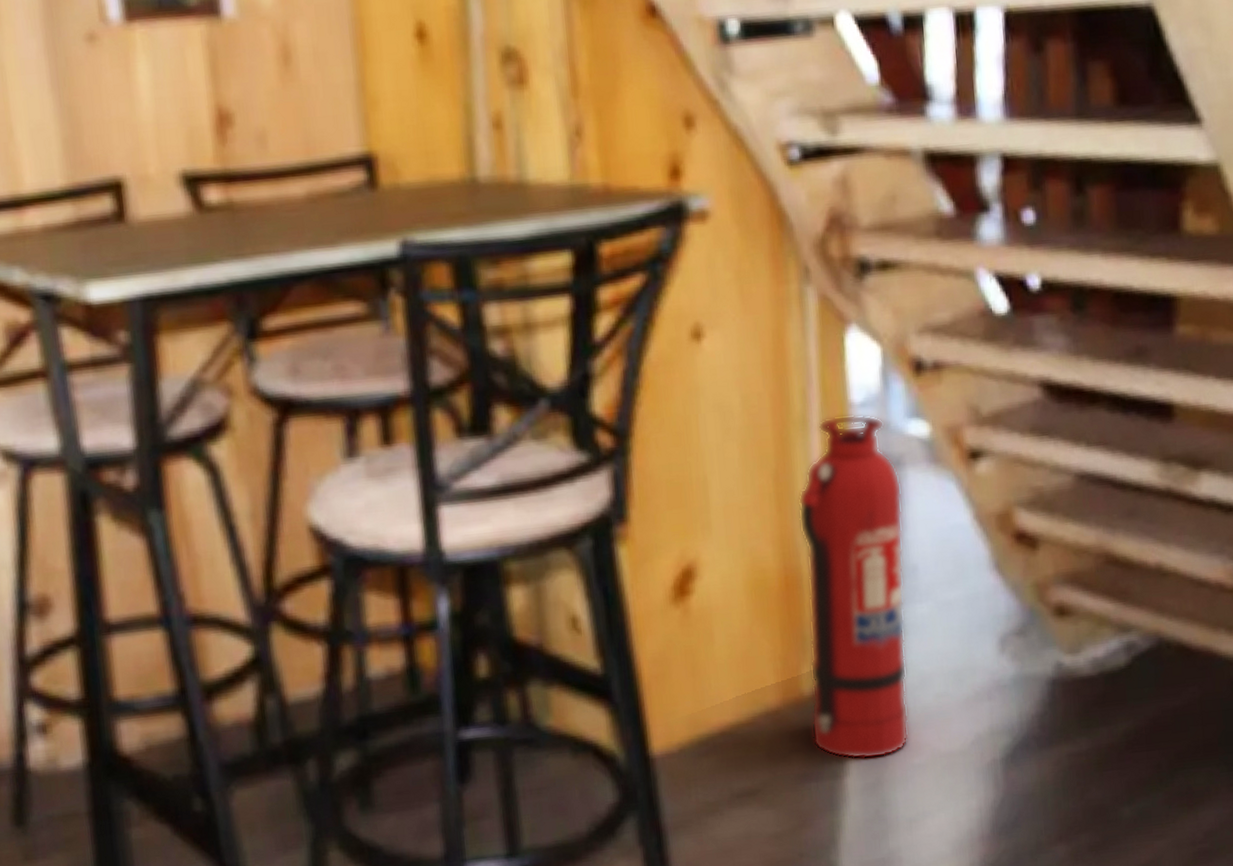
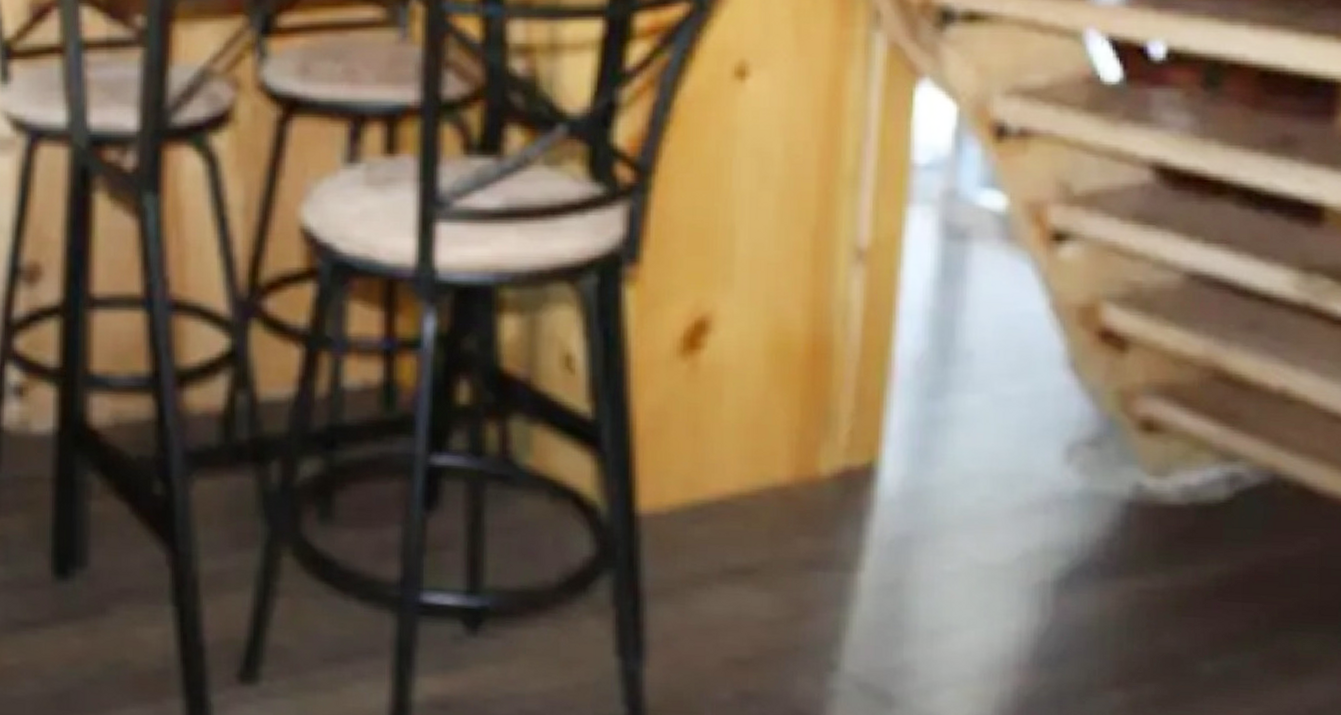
fire extinguisher: present [798,414,909,760] -> none [824,176,965,557]

